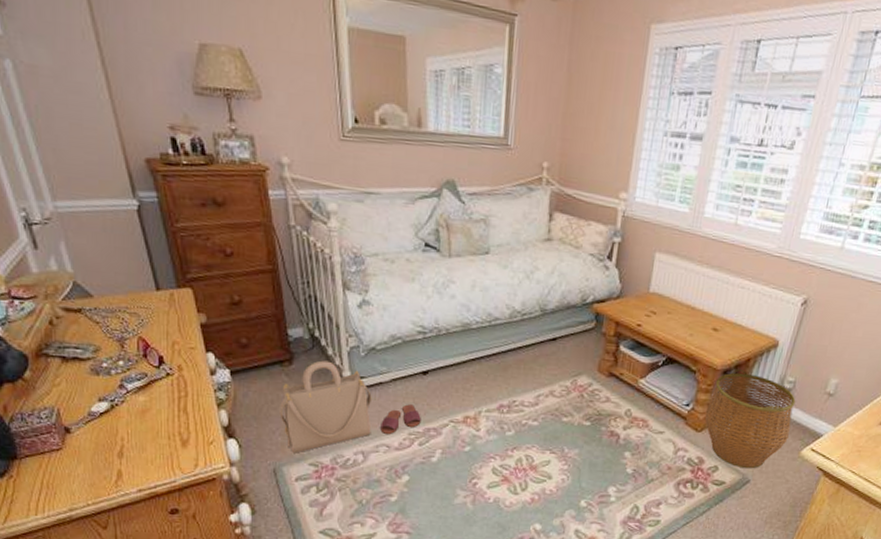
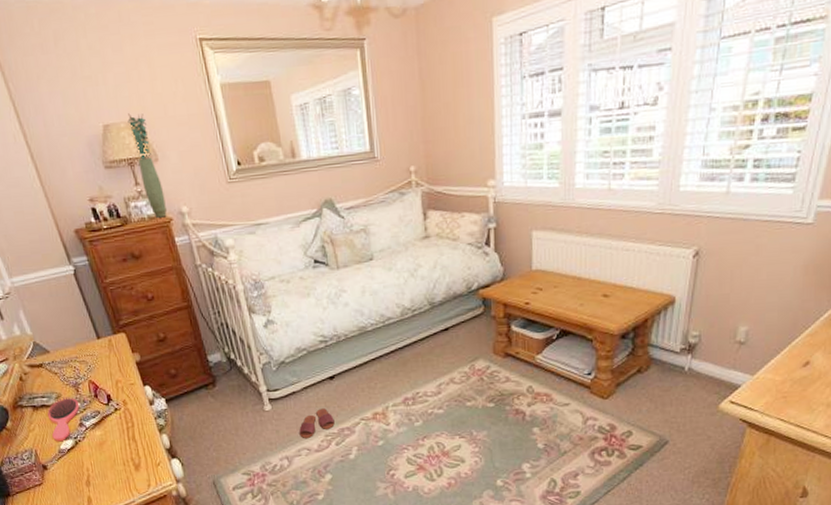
hairbrush: none [80,351,123,403] -> present [47,397,80,442]
vase: none [230,37,264,165] -> present [127,113,168,218]
handbag: present [279,360,372,453] -> none [210,379,292,465]
basket: present [704,368,796,469] -> none [609,330,704,430]

